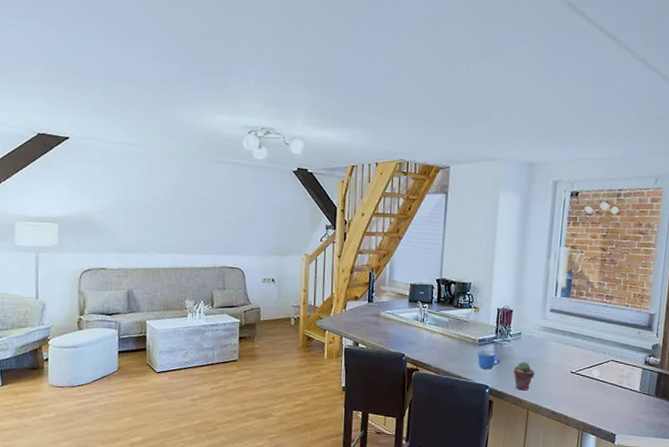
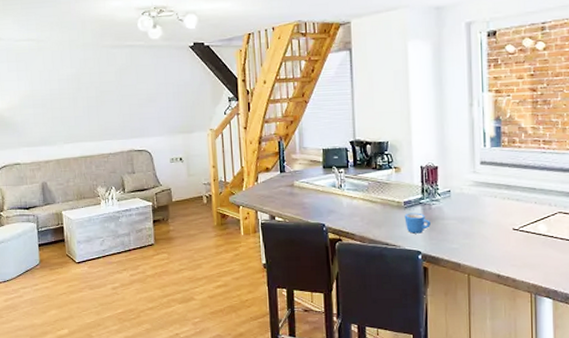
potted succulent: present [513,361,535,391] -> none [446,222,472,254]

